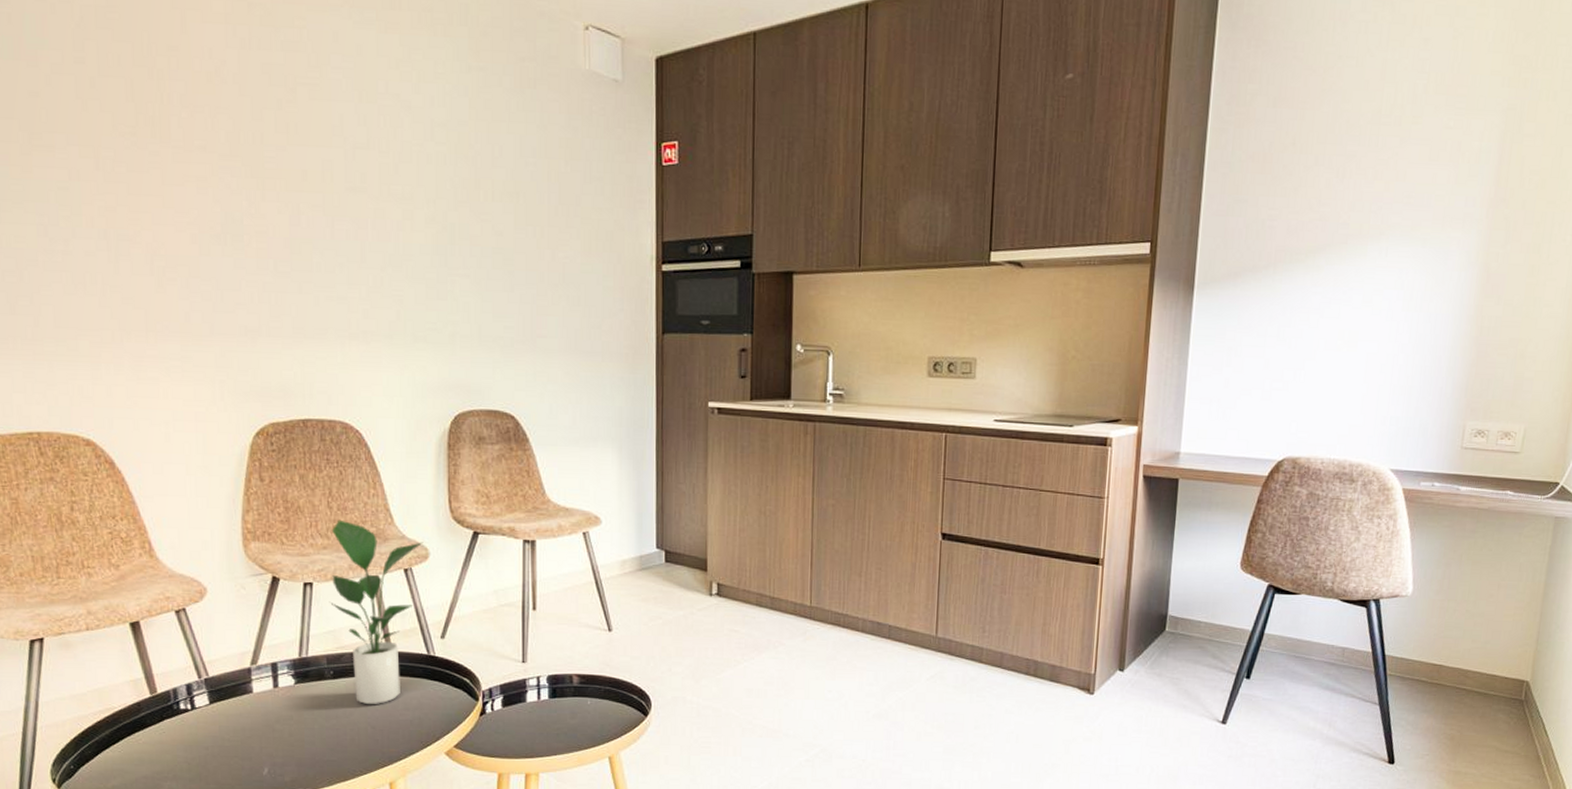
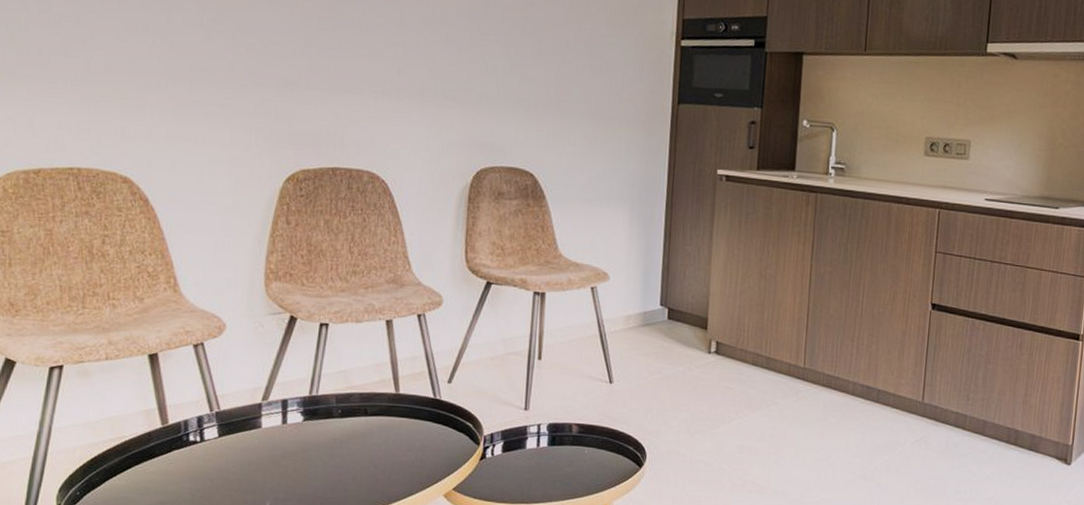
potted plant: present [329,519,423,705] -> none [343,264,438,445]

